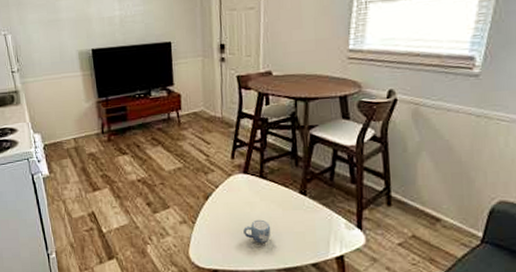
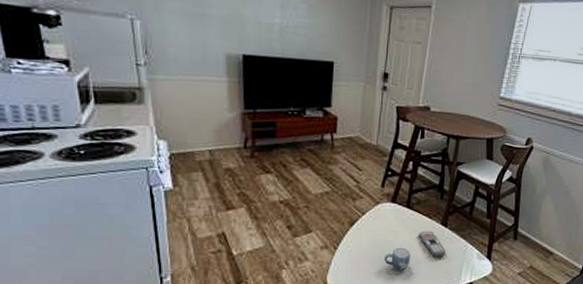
remote control: none [276,200,309,227] -> present [419,230,446,256]

